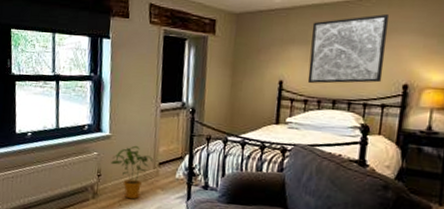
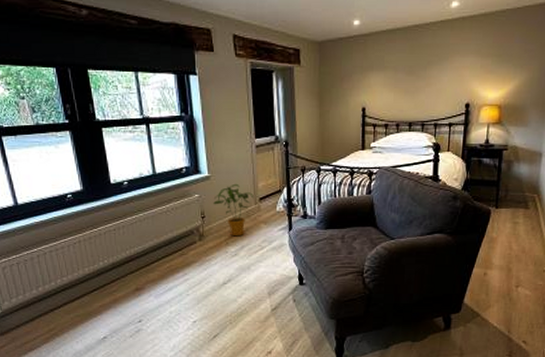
wall art: present [307,13,390,84] -> none [386,36,453,109]

